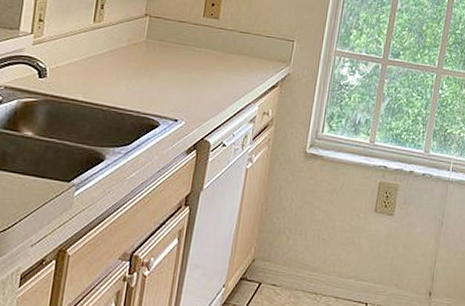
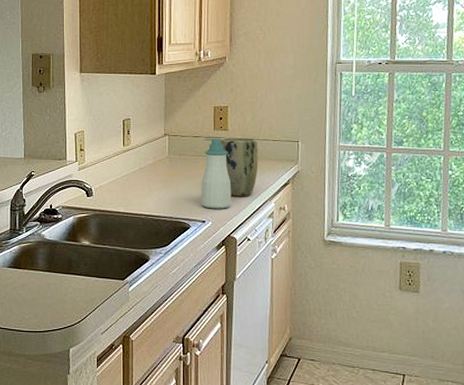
soap bottle: none [176,25,216,108] -> present [201,138,232,209]
plant pot: none [208,27,250,96] -> present [220,137,258,196]

